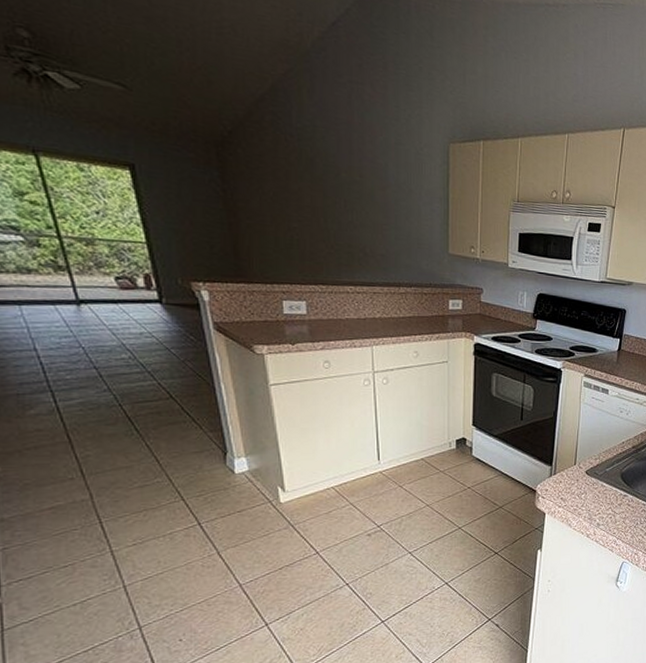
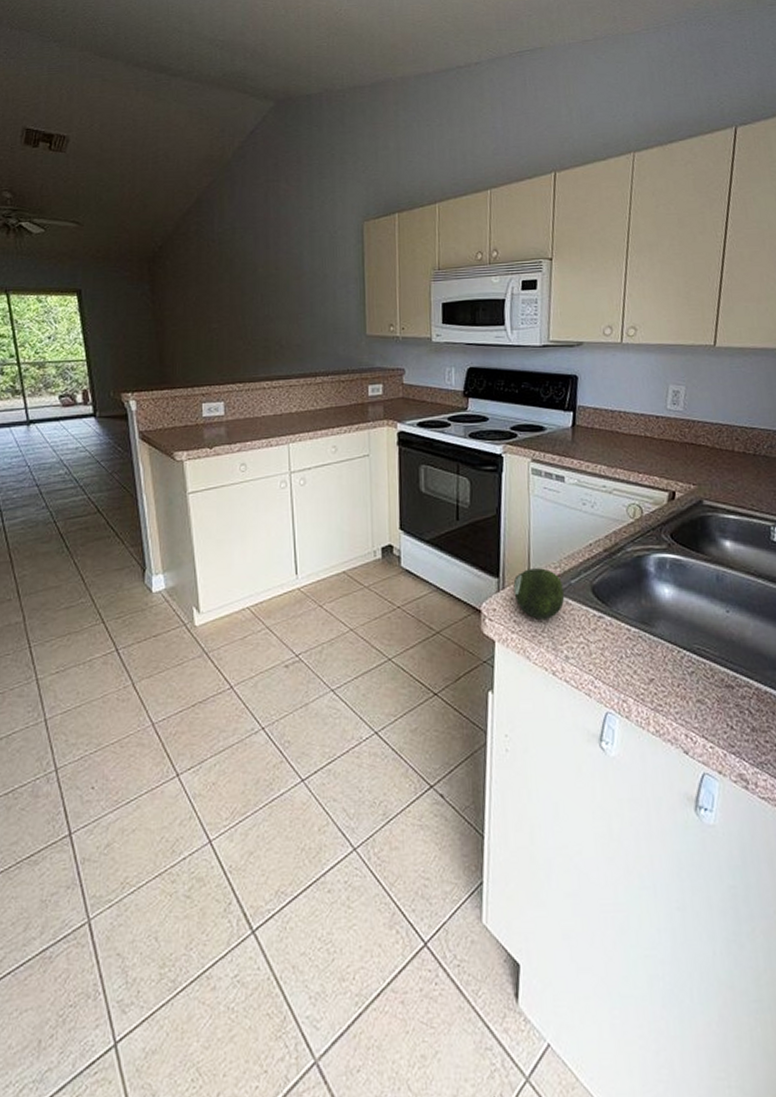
avocado: none [563,459,601,497] -> present [513,568,565,619]

